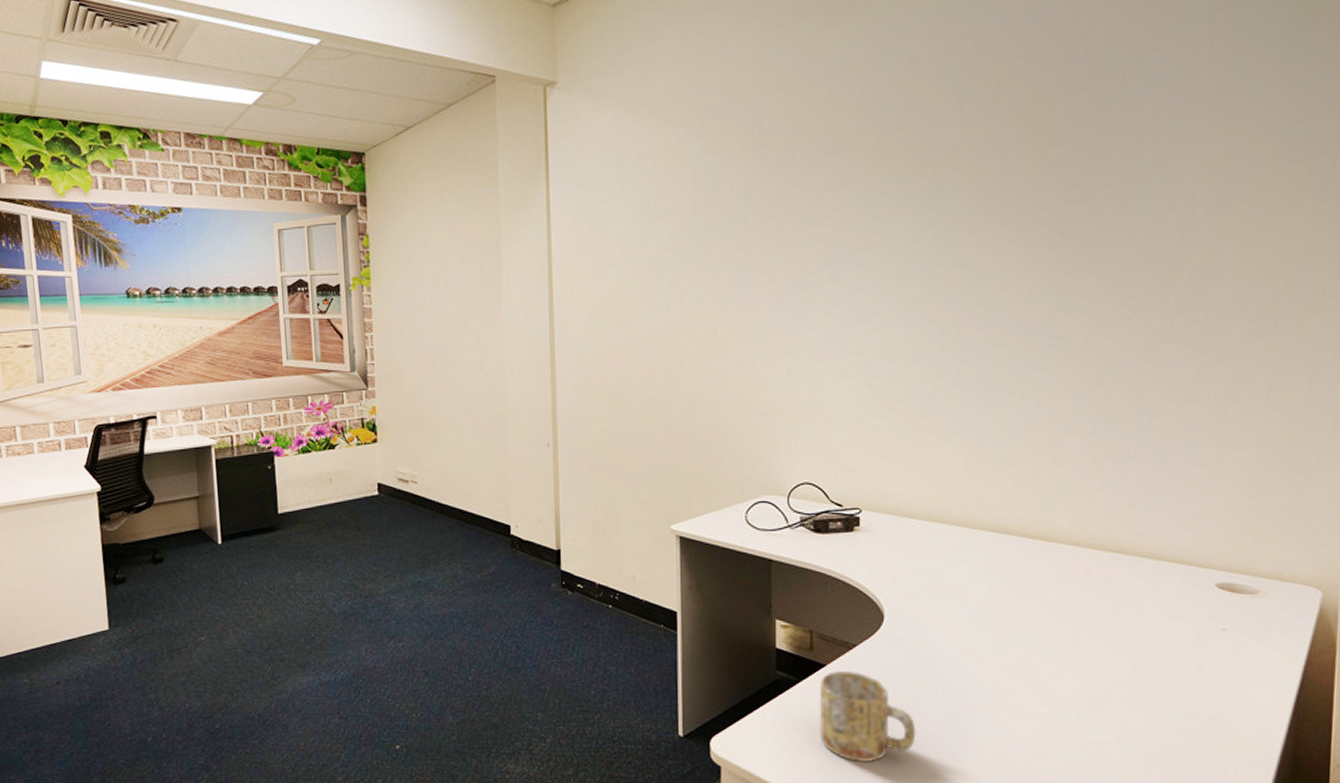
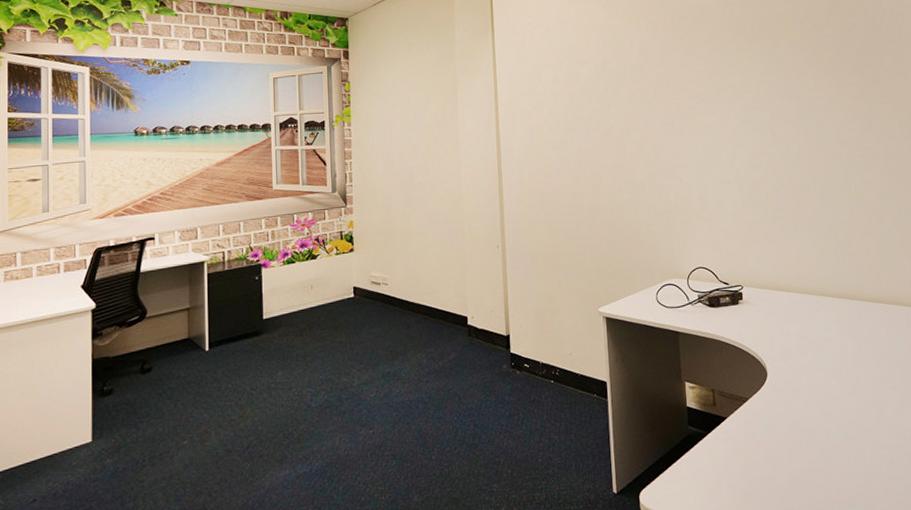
mug: present [819,671,916,762] -> none [723,421,801,501]

